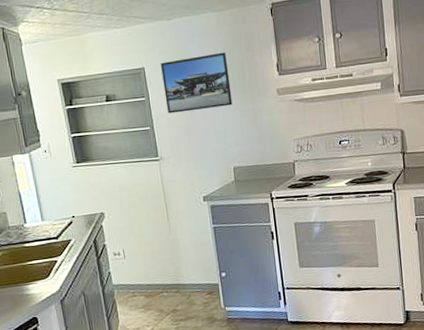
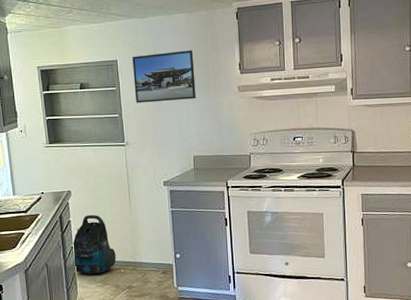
vacuum cleaner: none [109,236,158,301] -> present [72,214,116,275]

